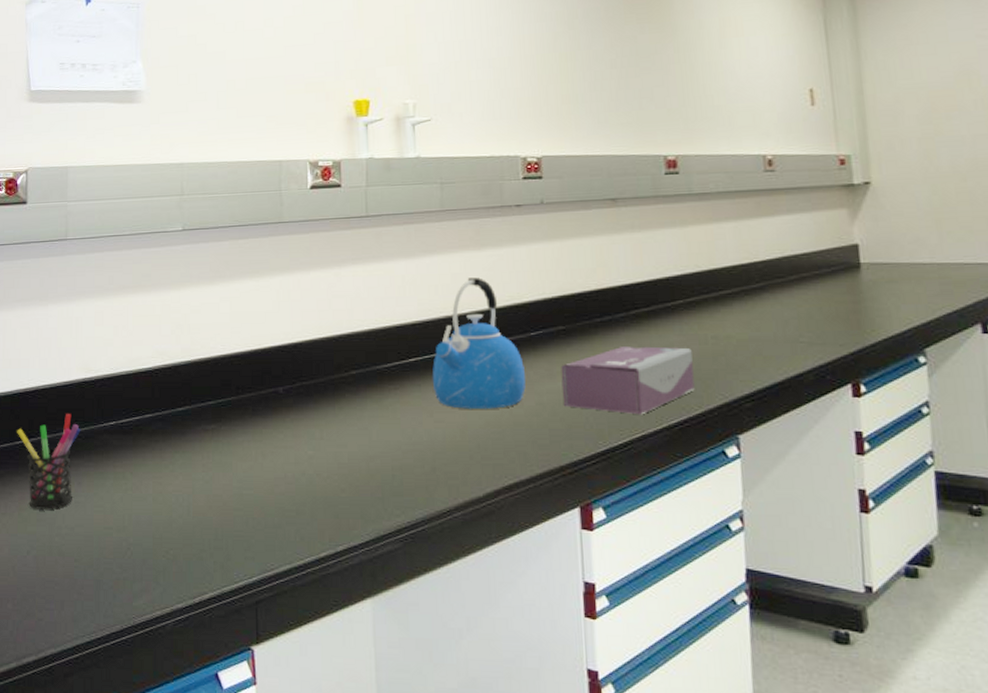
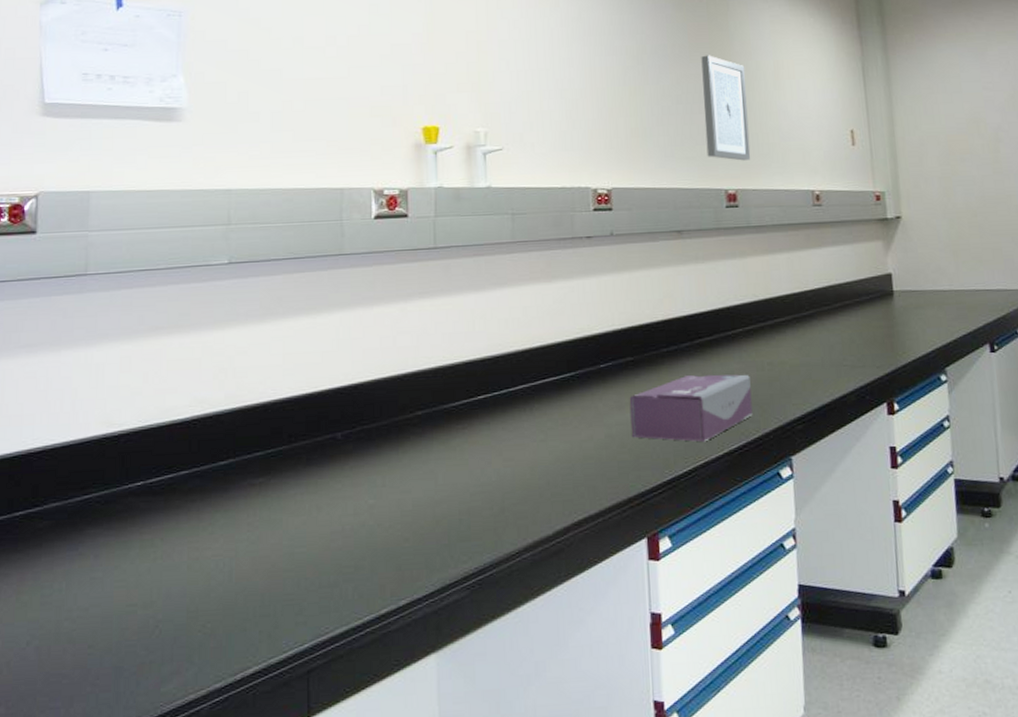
pen holder: present [17,414,81,510] -> none [17,476,100,591]
kettle: present [432,277,526,409] -> none [501,310,595,446]
wall art: none [637,16,693,126] -> present [701,55,751,161]

